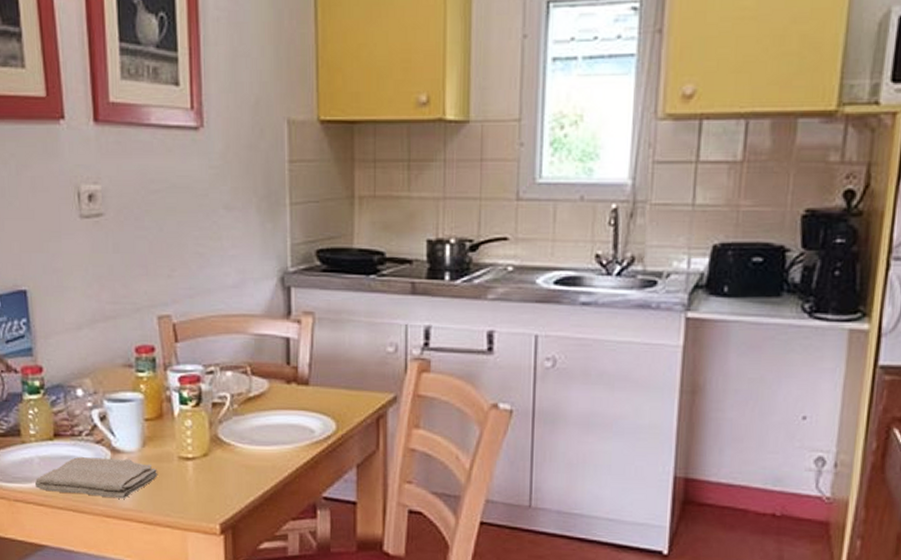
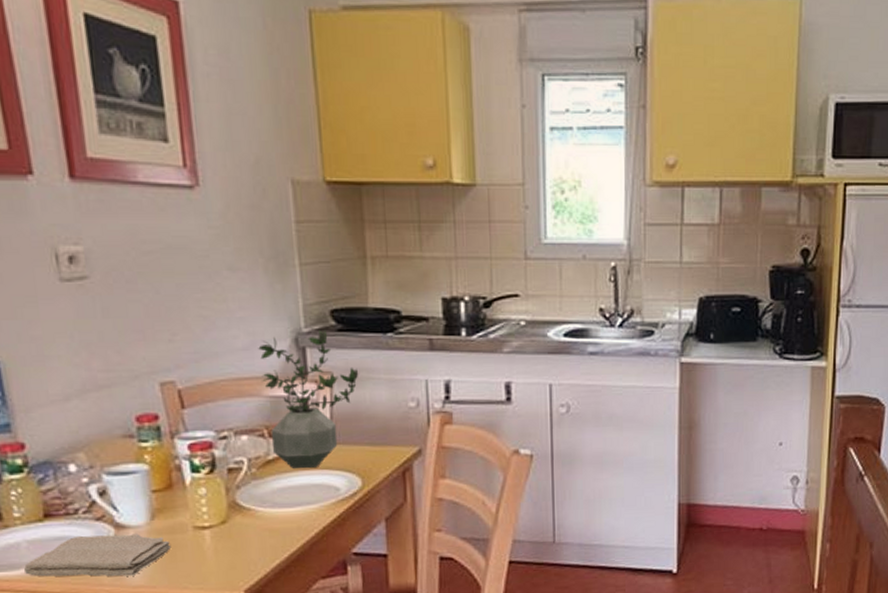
potted plant: none [247,269,340,409] -> present [258,330,359,469]

